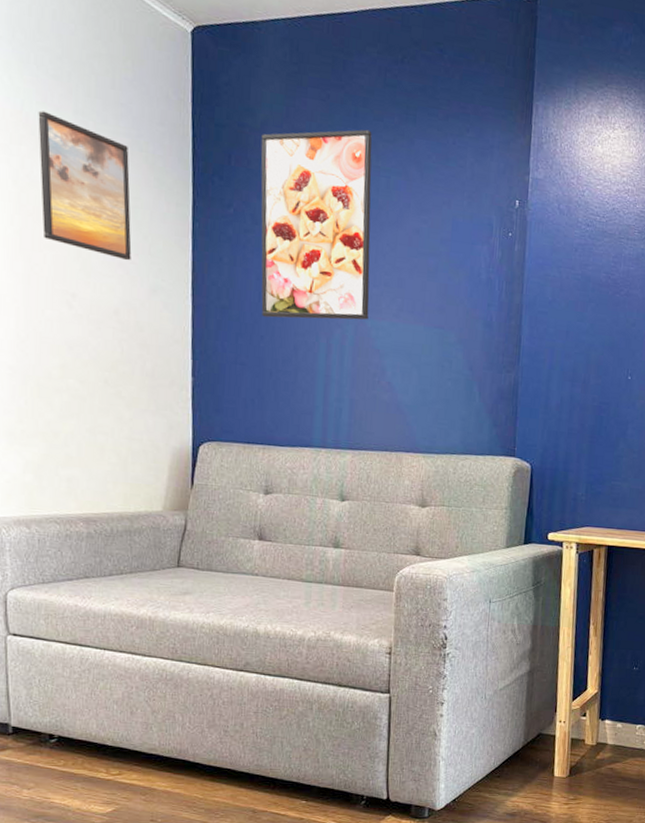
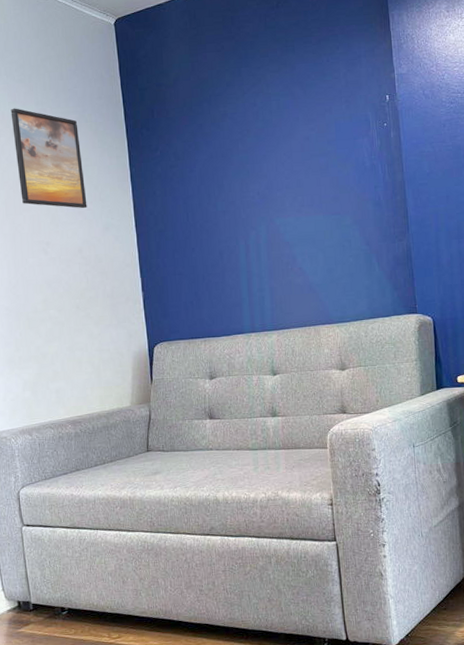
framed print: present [261,129,372,320] -> none [175,66,277,233]

